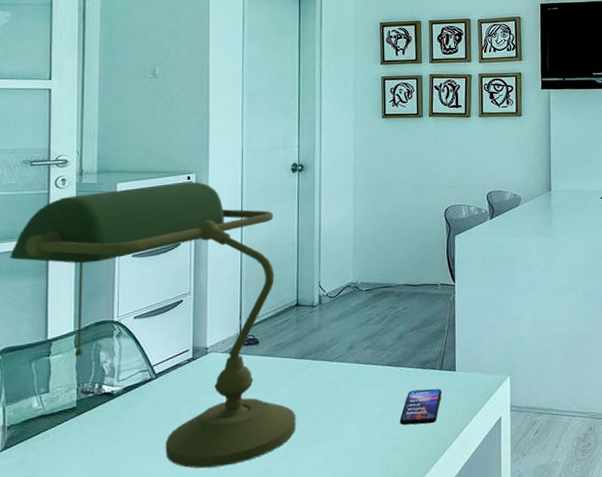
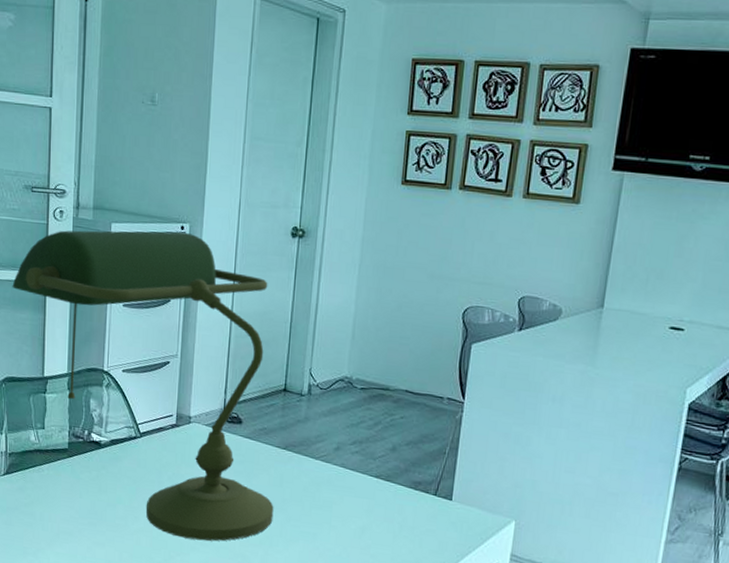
smartphone: present [399,388,442,426] -> none [382,510,433,551]

